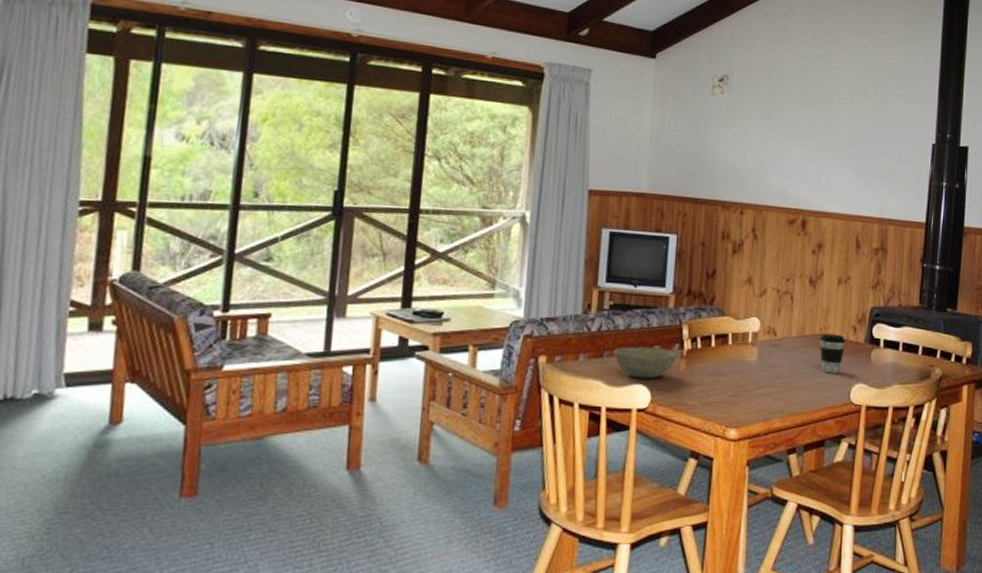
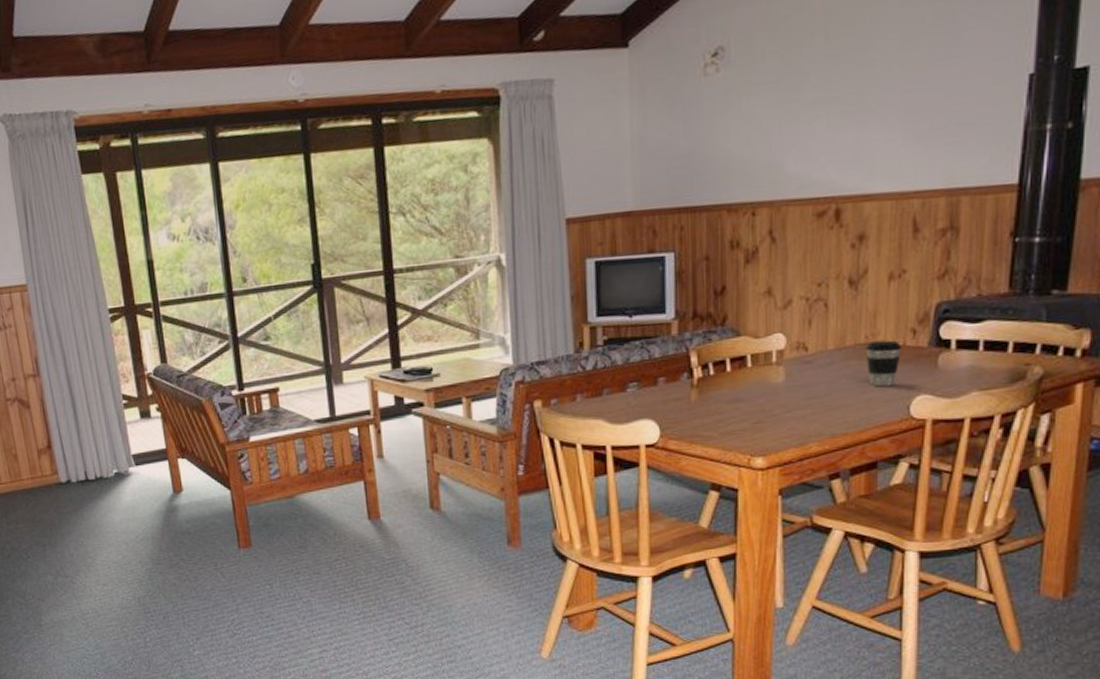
bowl: present [613,346,677,379] -> none [613,379,687,414]

